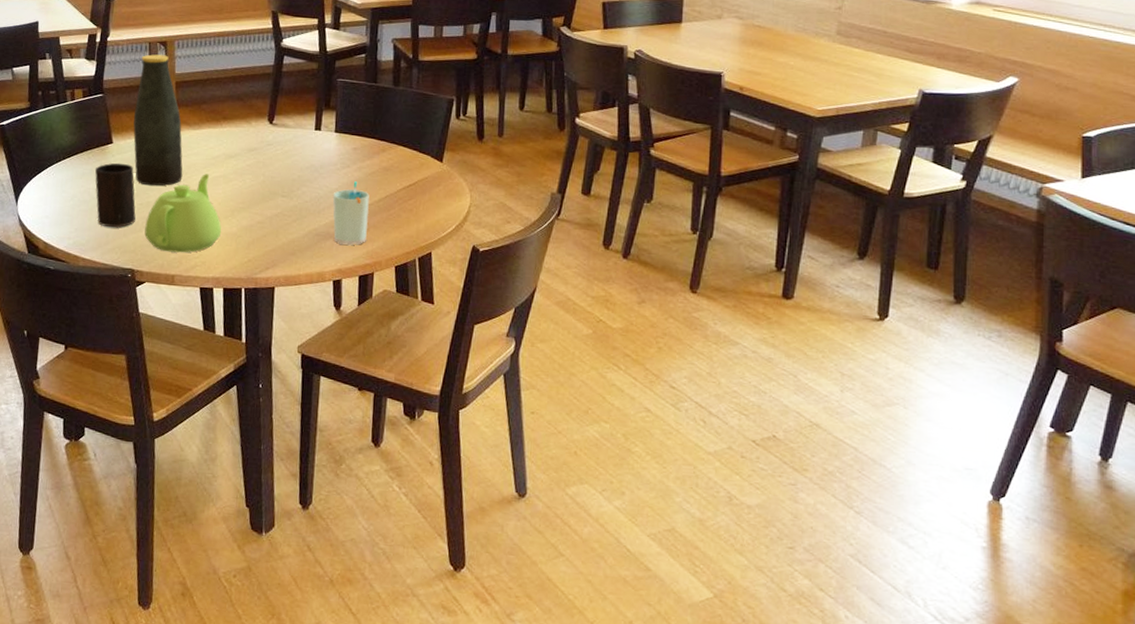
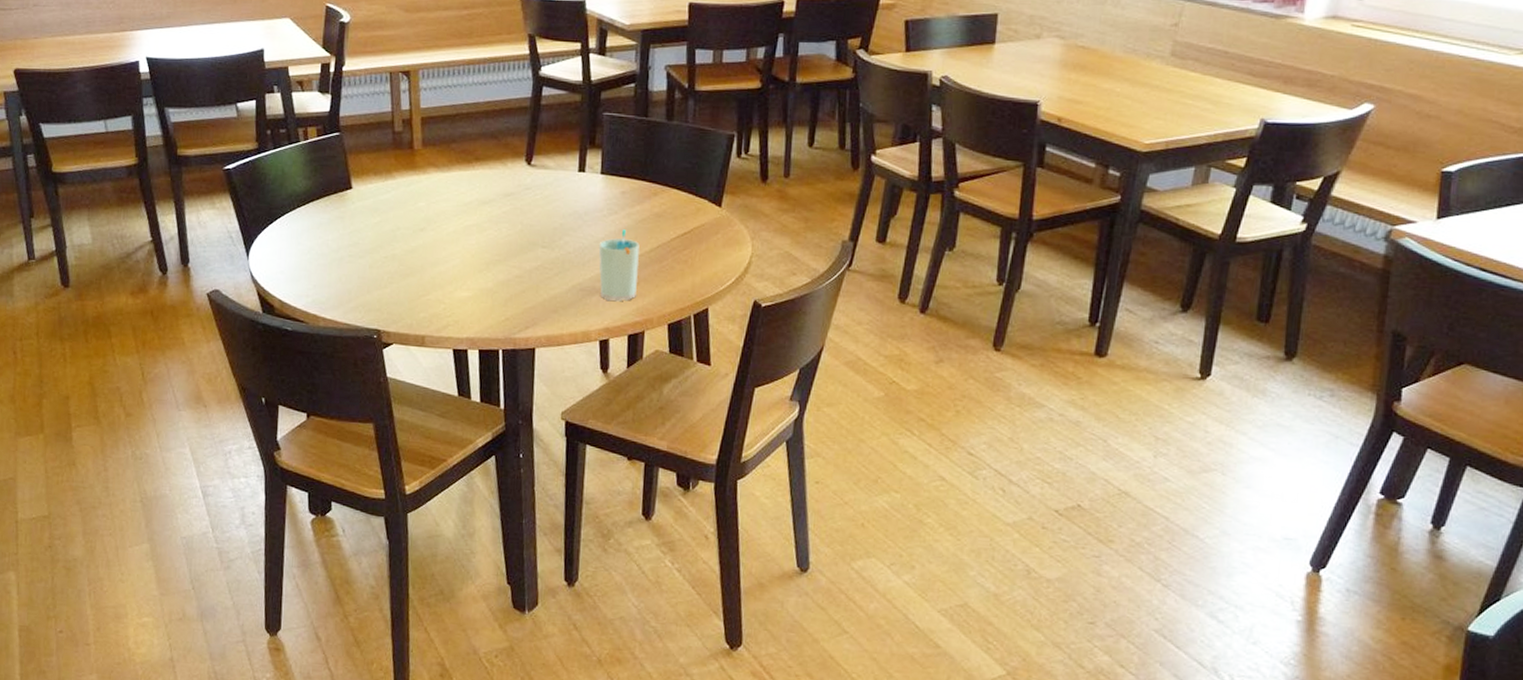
cup: present [95,163,136,227] -> none [334,211,380,283]
bottle: present [133,54,183,186] -> none [375,86,432,237]
teapot: present [144,174,222,253] -> none [390,222,476,311]

